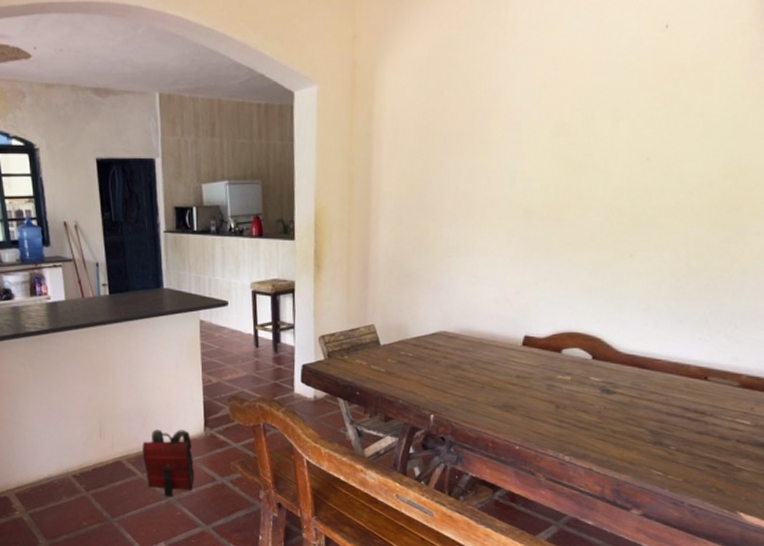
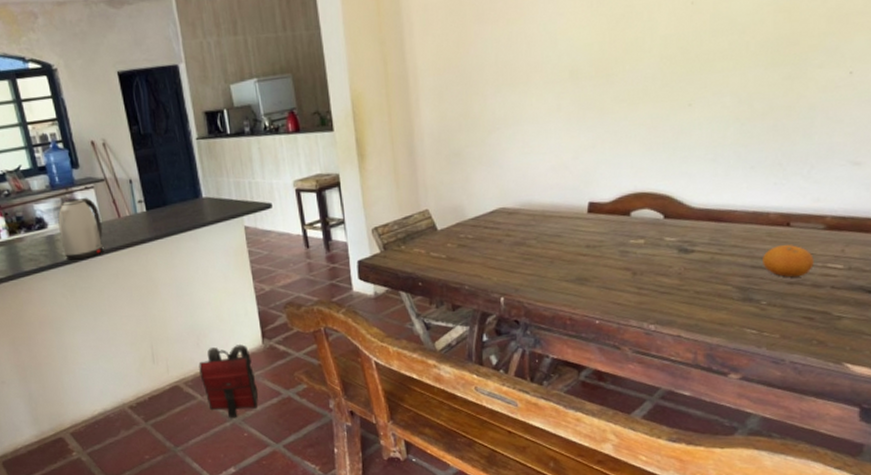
kettle: none [25,274,66,333] -> present [58,197,103,260]
fruit: none [677,396,725,428] -> present [763,244,814,278]

